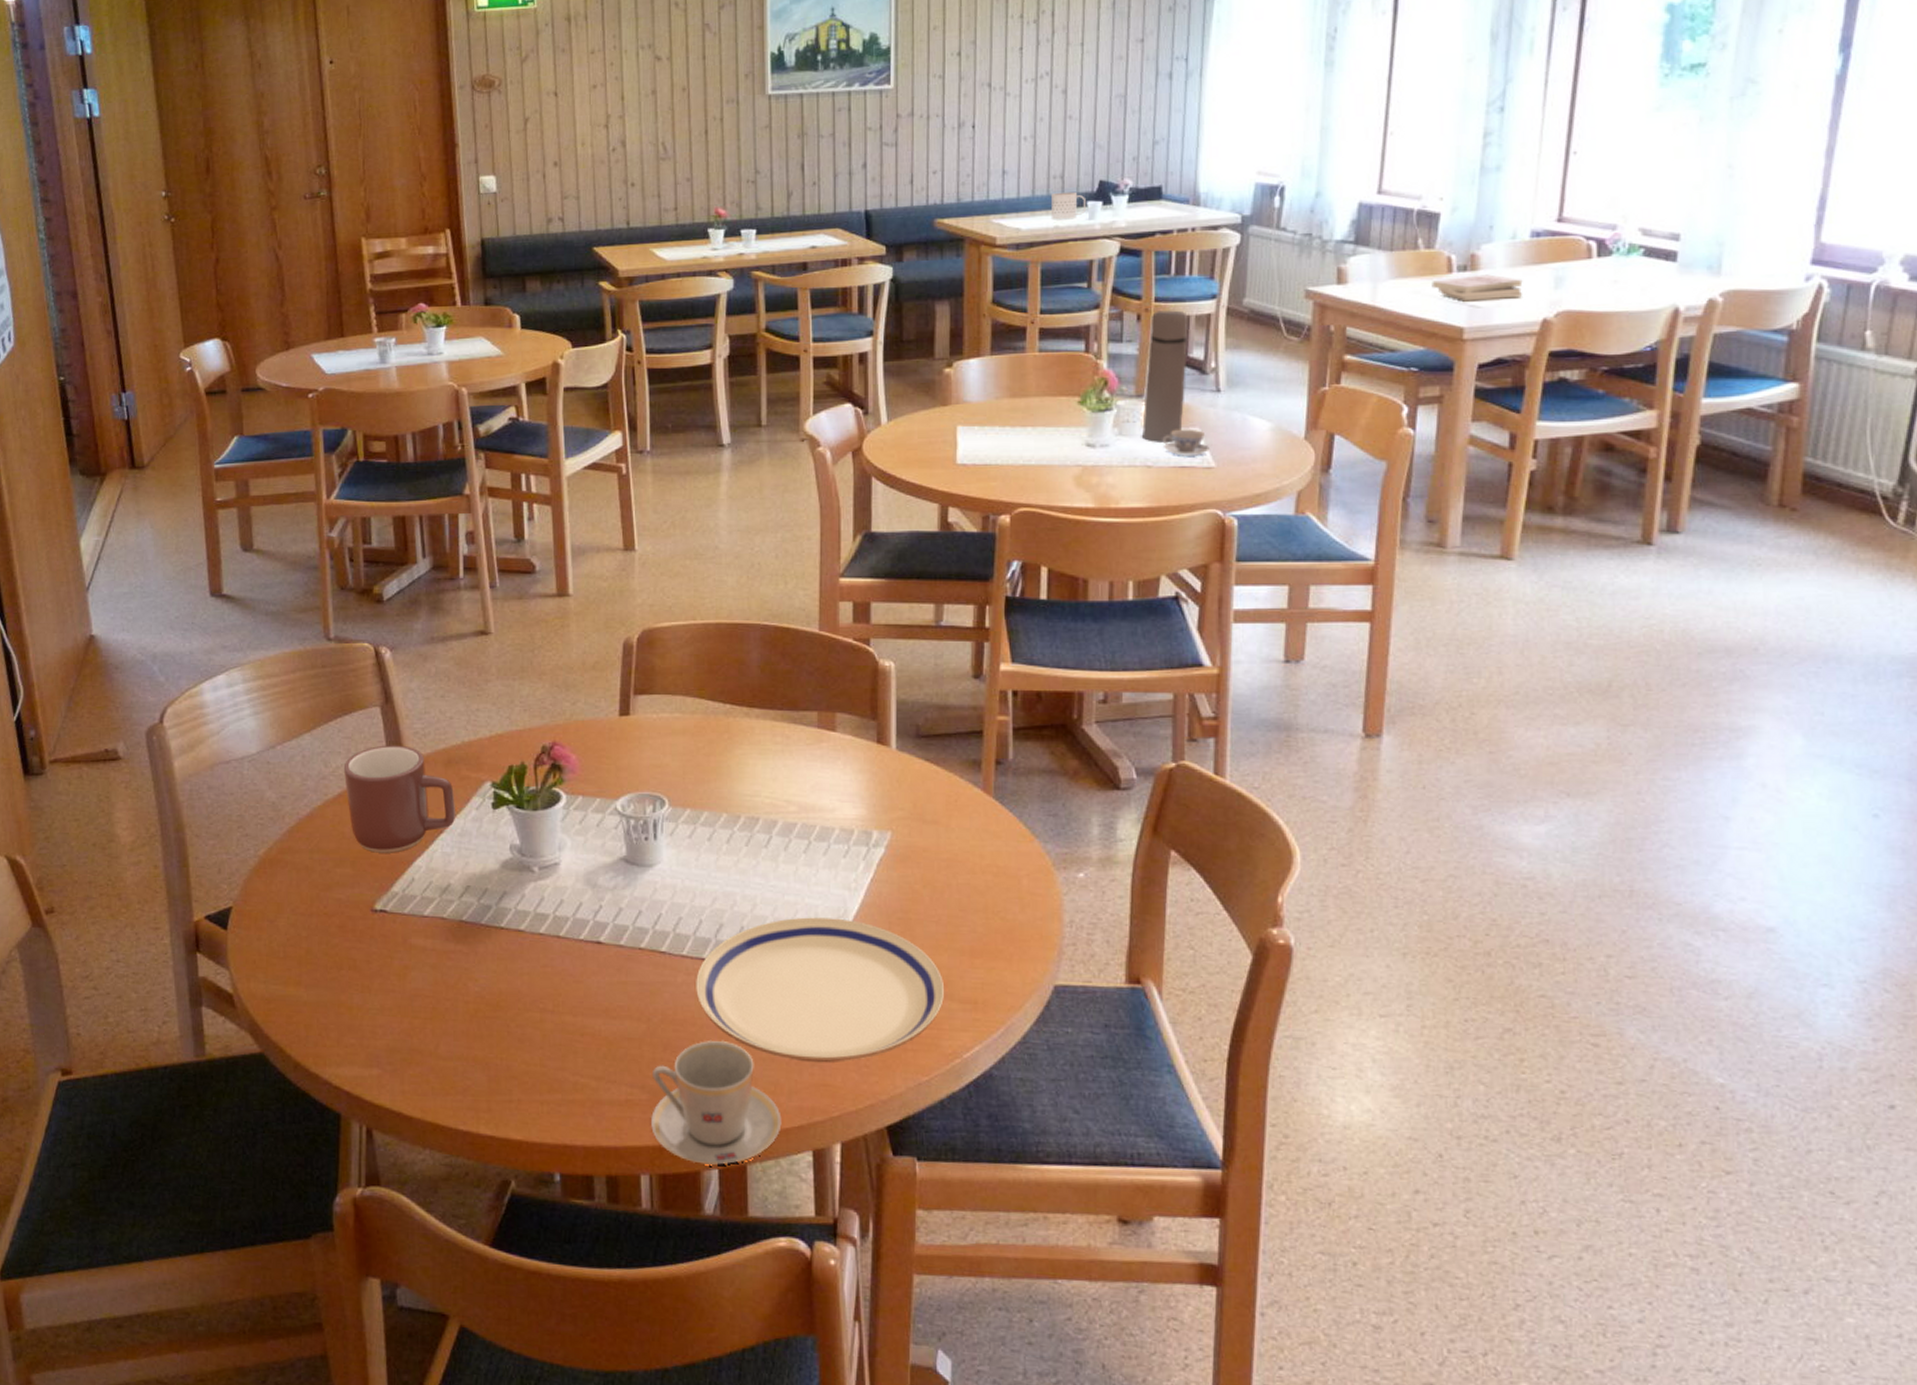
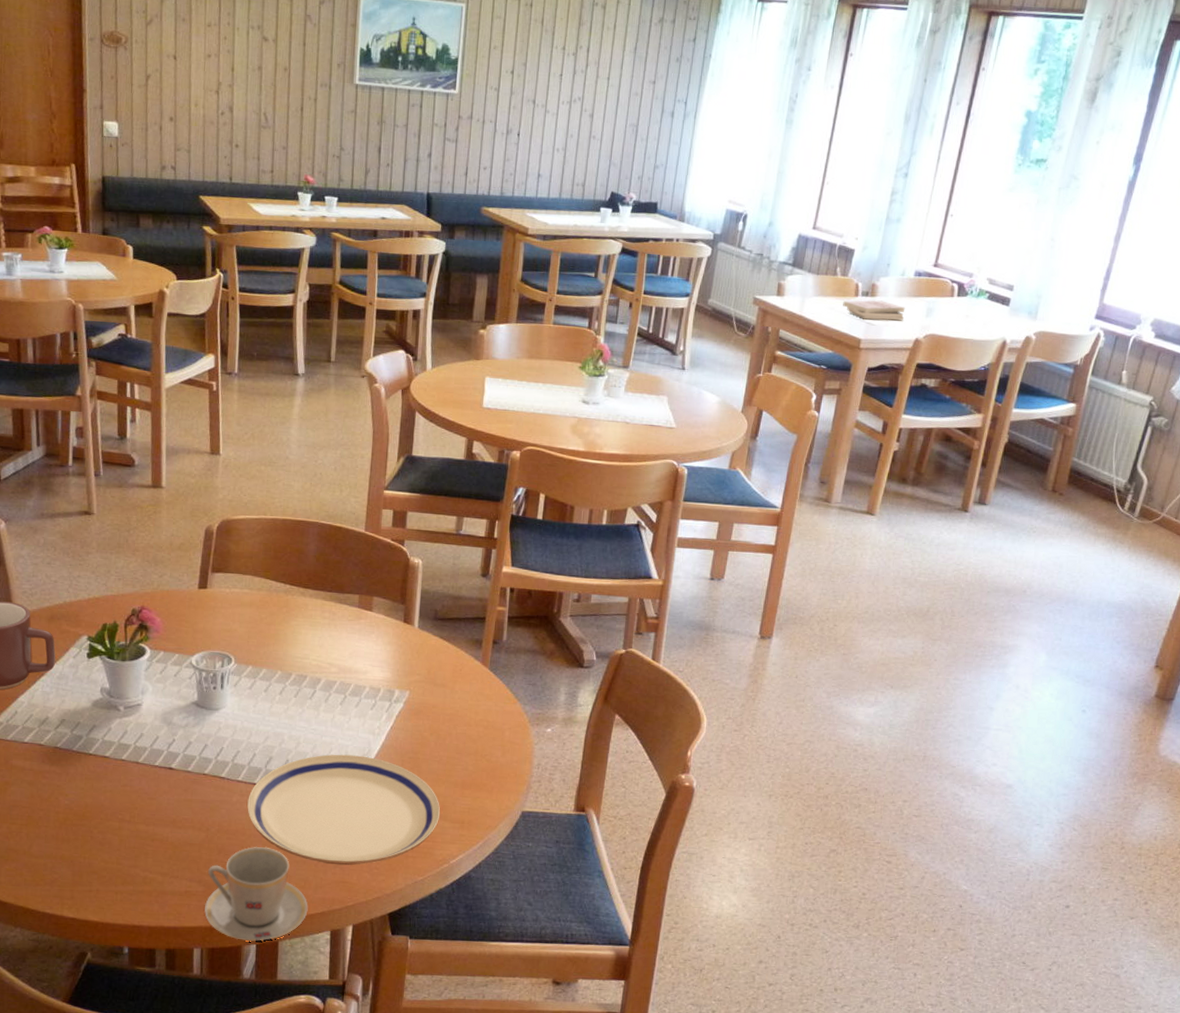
mug: present [1050,191,1087,220] -> none [571,197,600,221]
thermos: present [1142,310,1188,442] -> none [625,301,667,405]
teacup: present [1162,429,1210,456] -> none [639,396,673,418]

